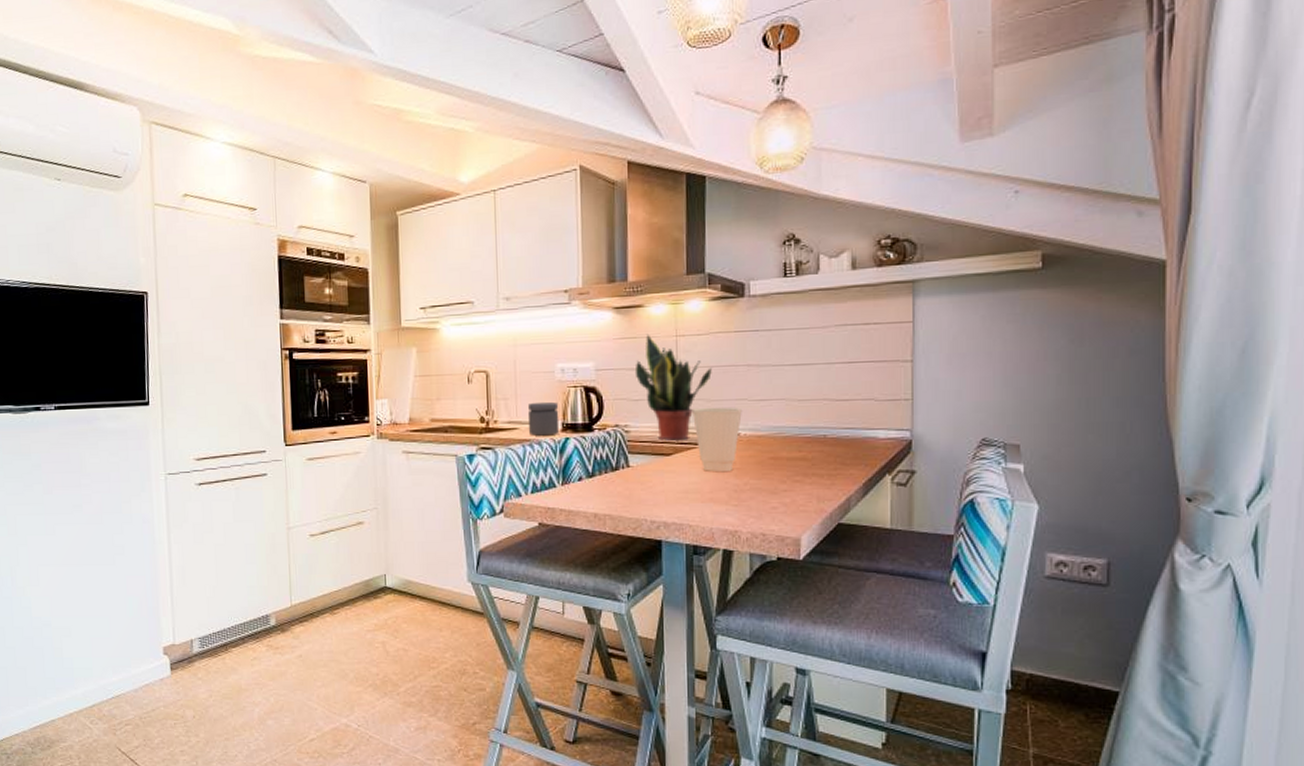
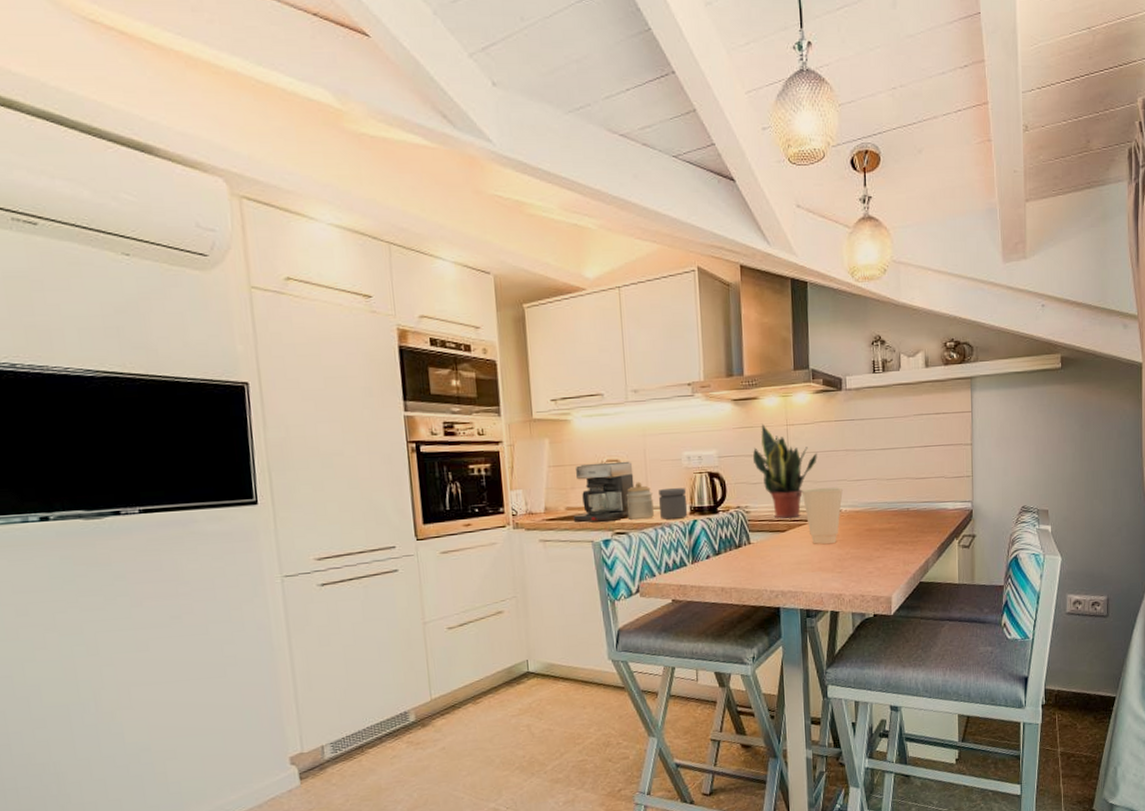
coffee maker: none [437,372,503,436] -> present [573,461,634,523]
jar: none [493,394,524,435] -> present [626,482,655,520]

